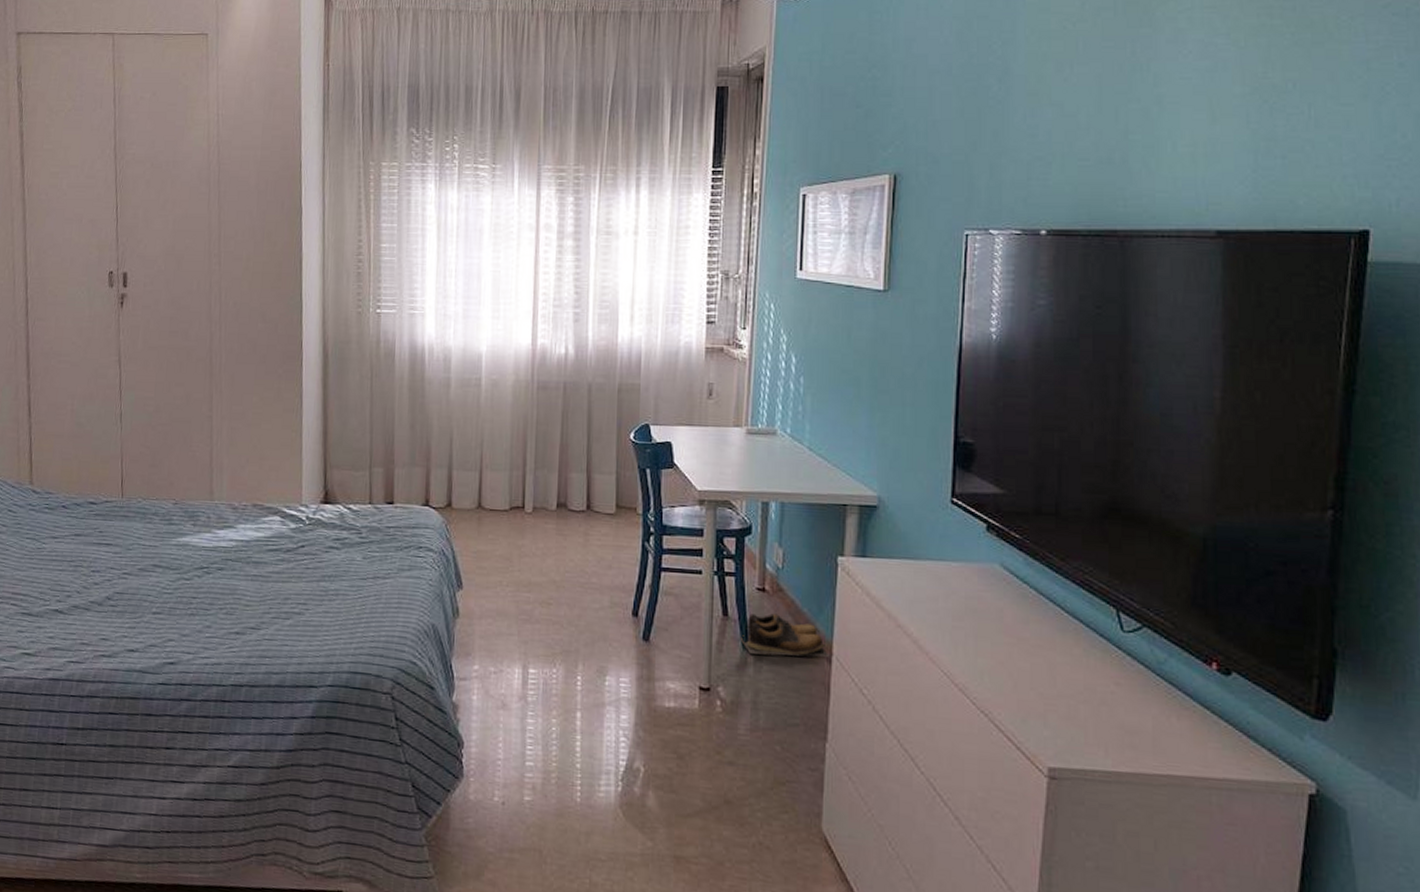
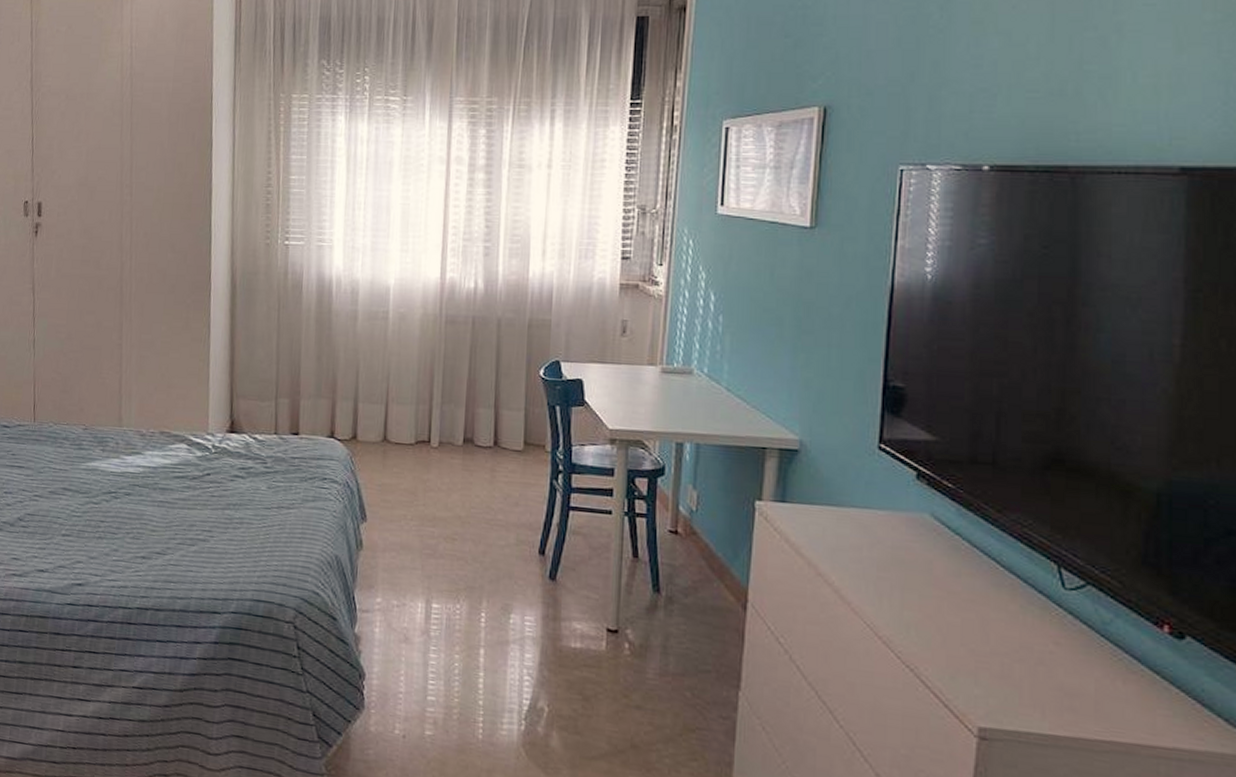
shoes: present [740,613,830,657] -> none [650,556,745,603]

